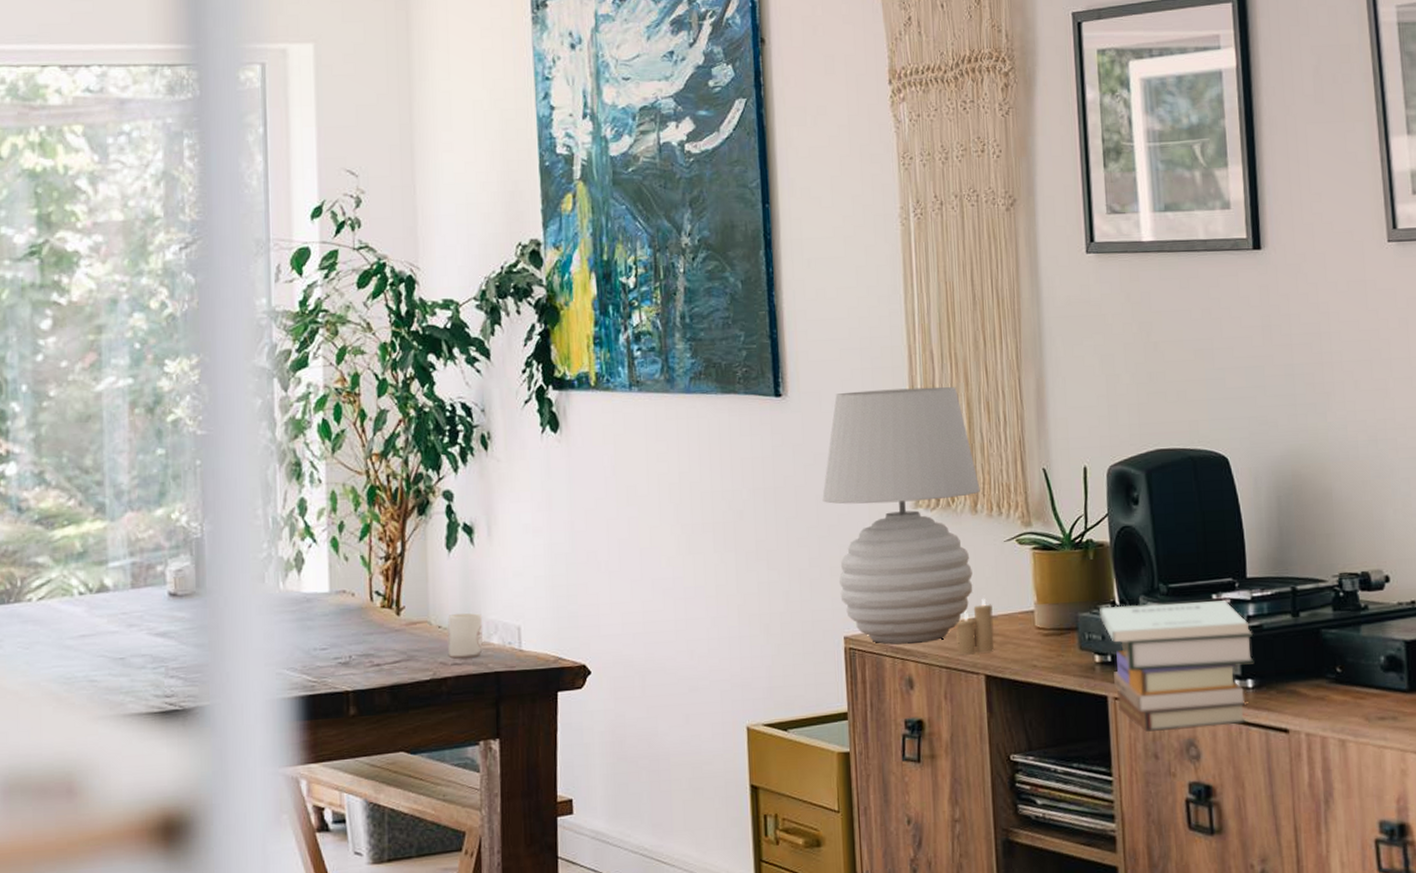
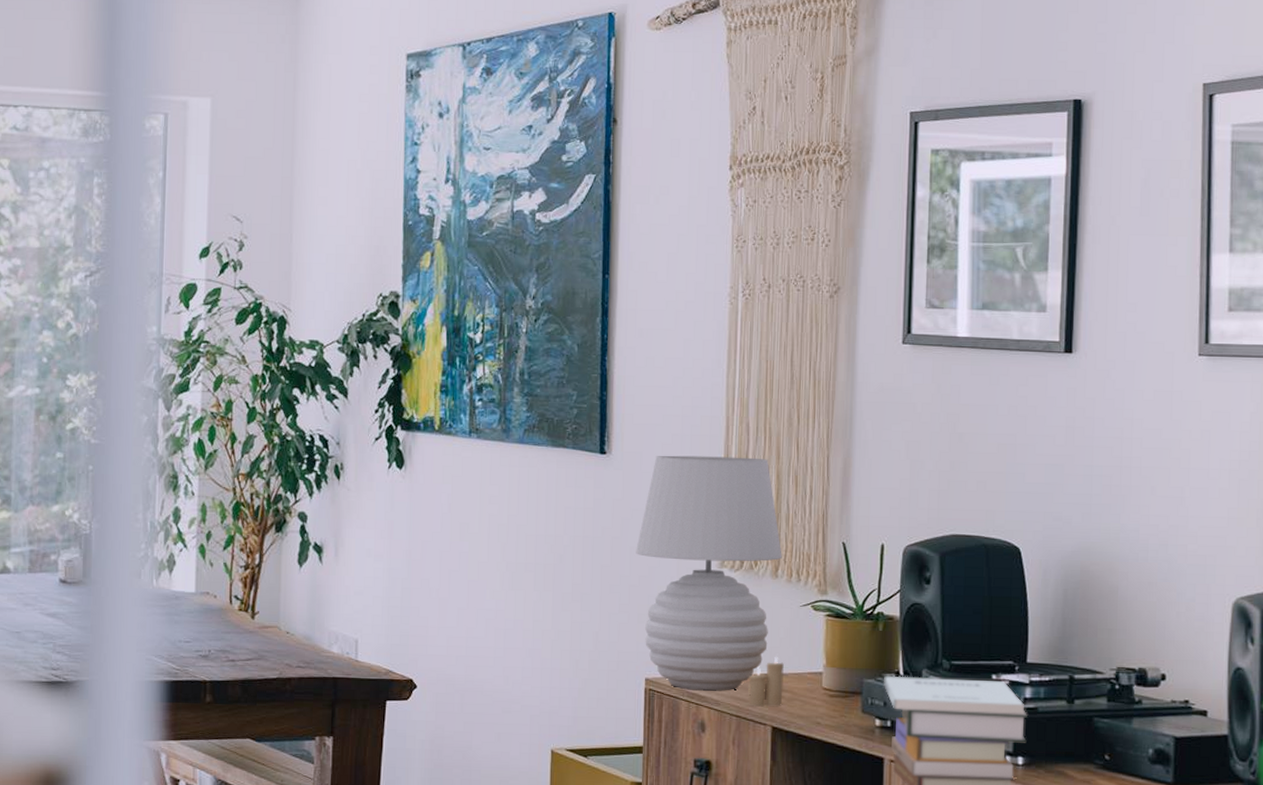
mug: present [447,612,484,660] -> none [293,622,326,664]

